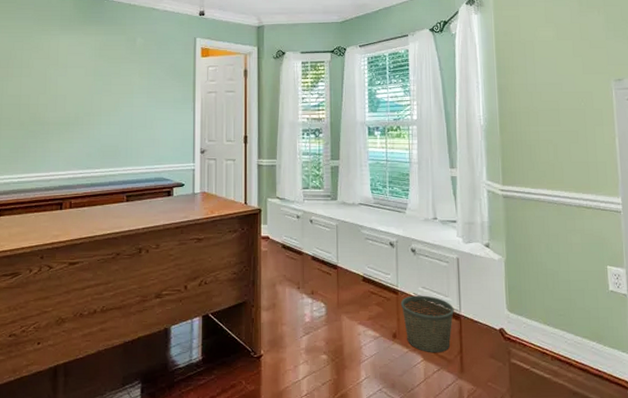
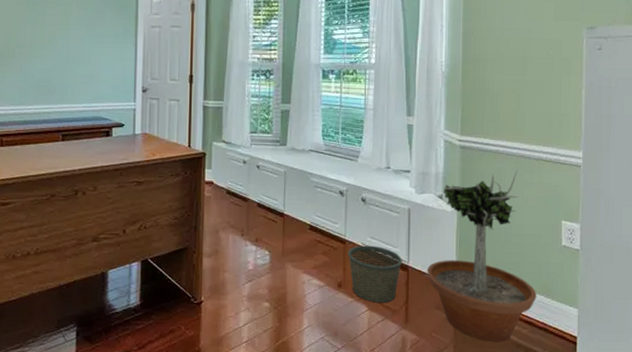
potted tree: none [479,217,589,390] -> present [427,170,537,341]

